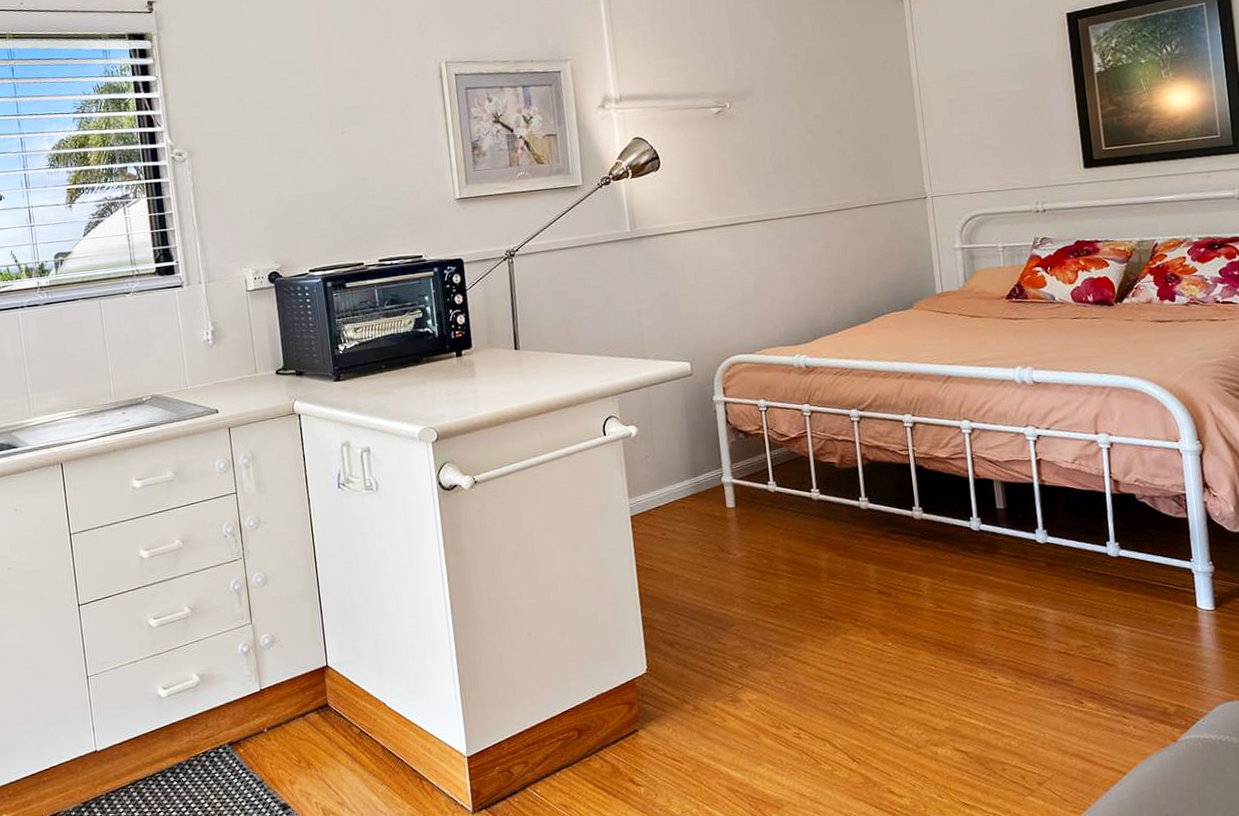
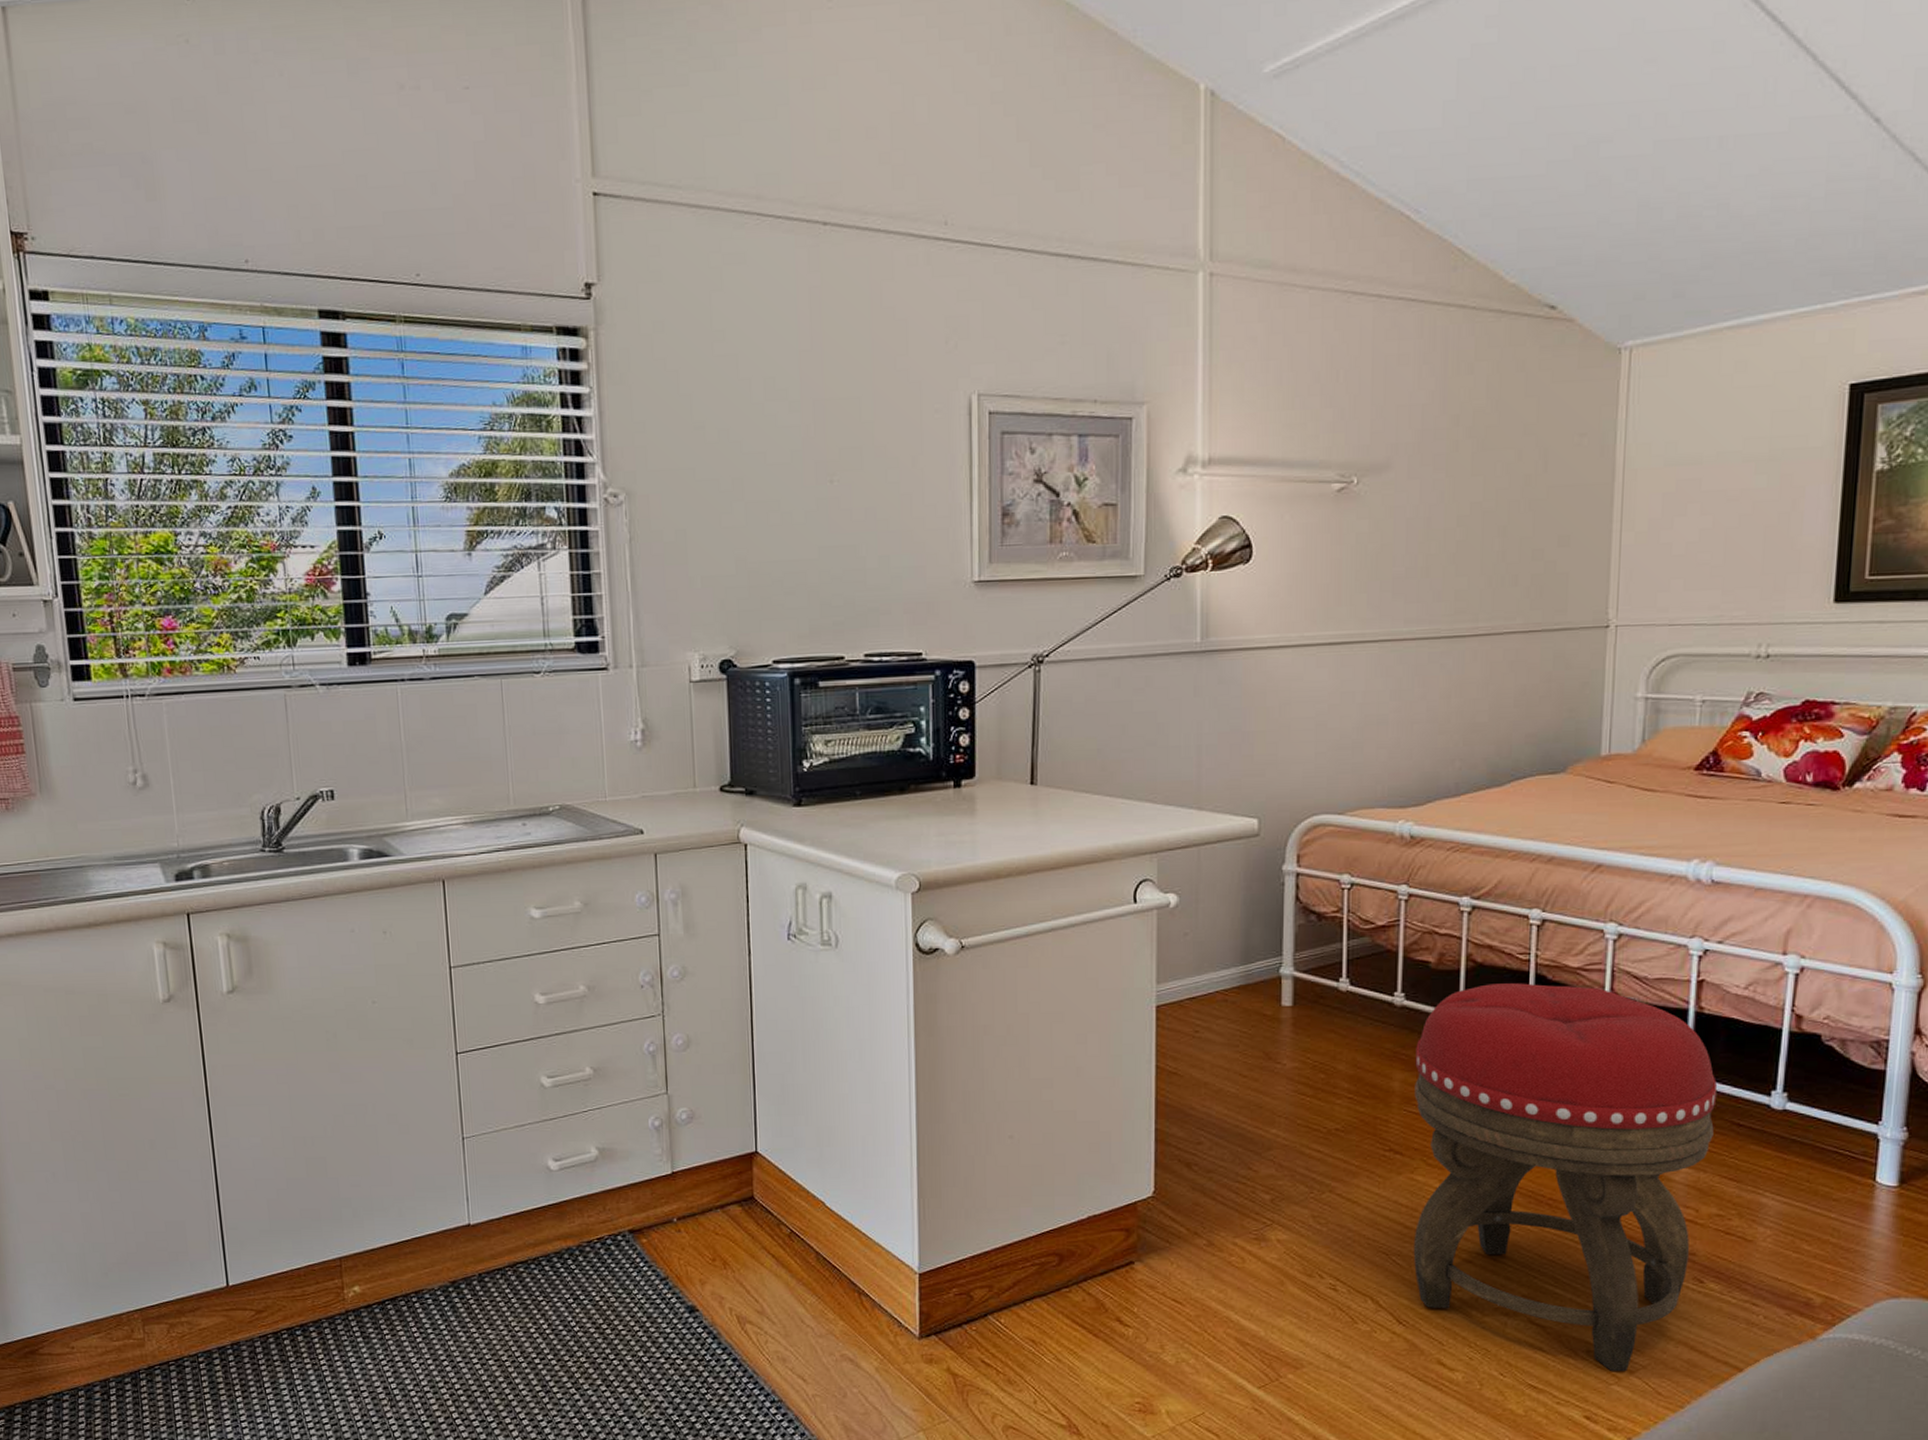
footstool: none [833,472,1069,785] -> present [1413,983,1717,1371]

